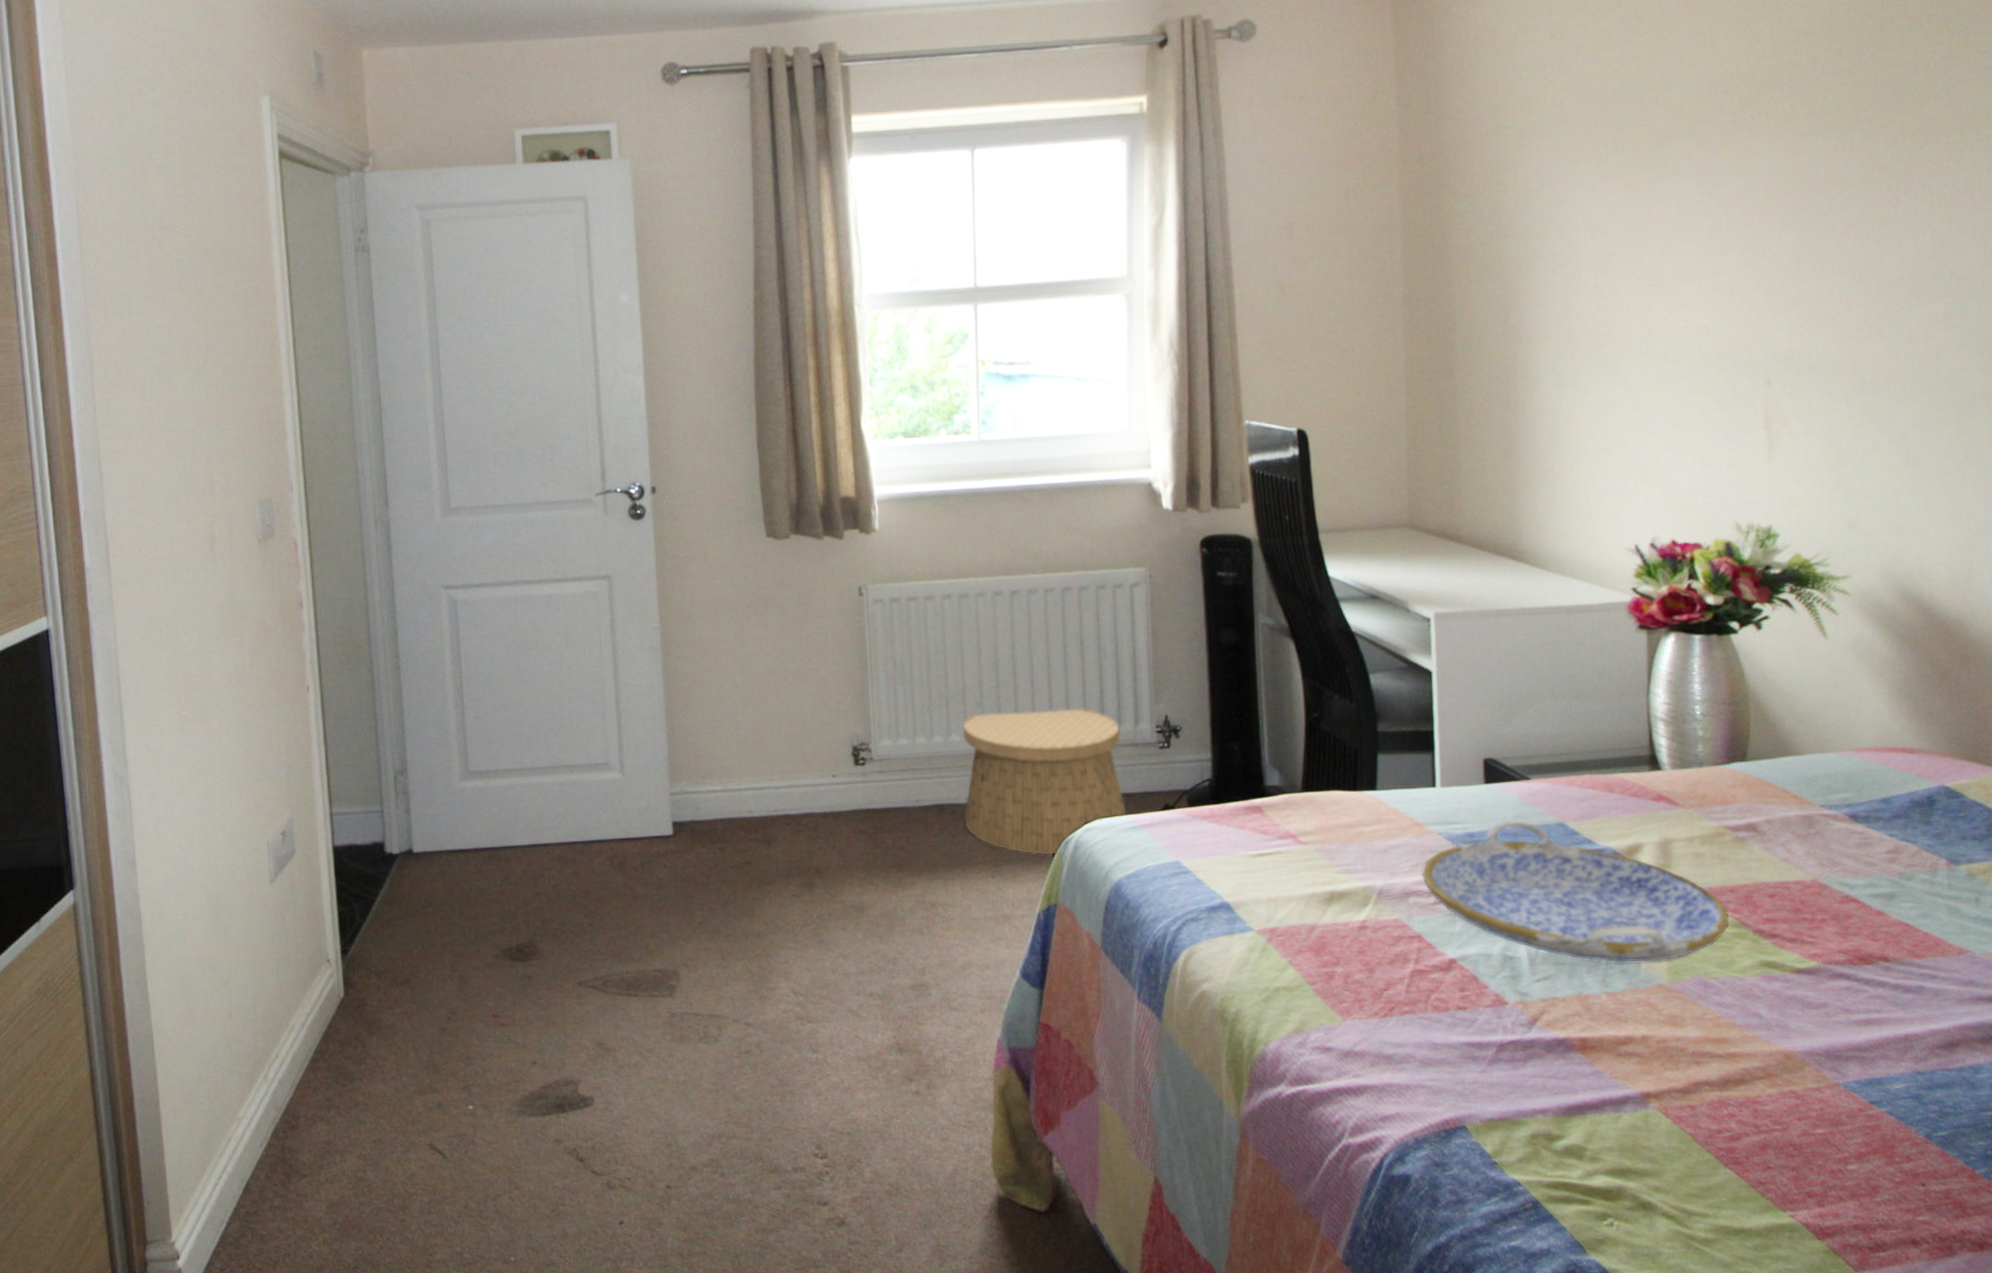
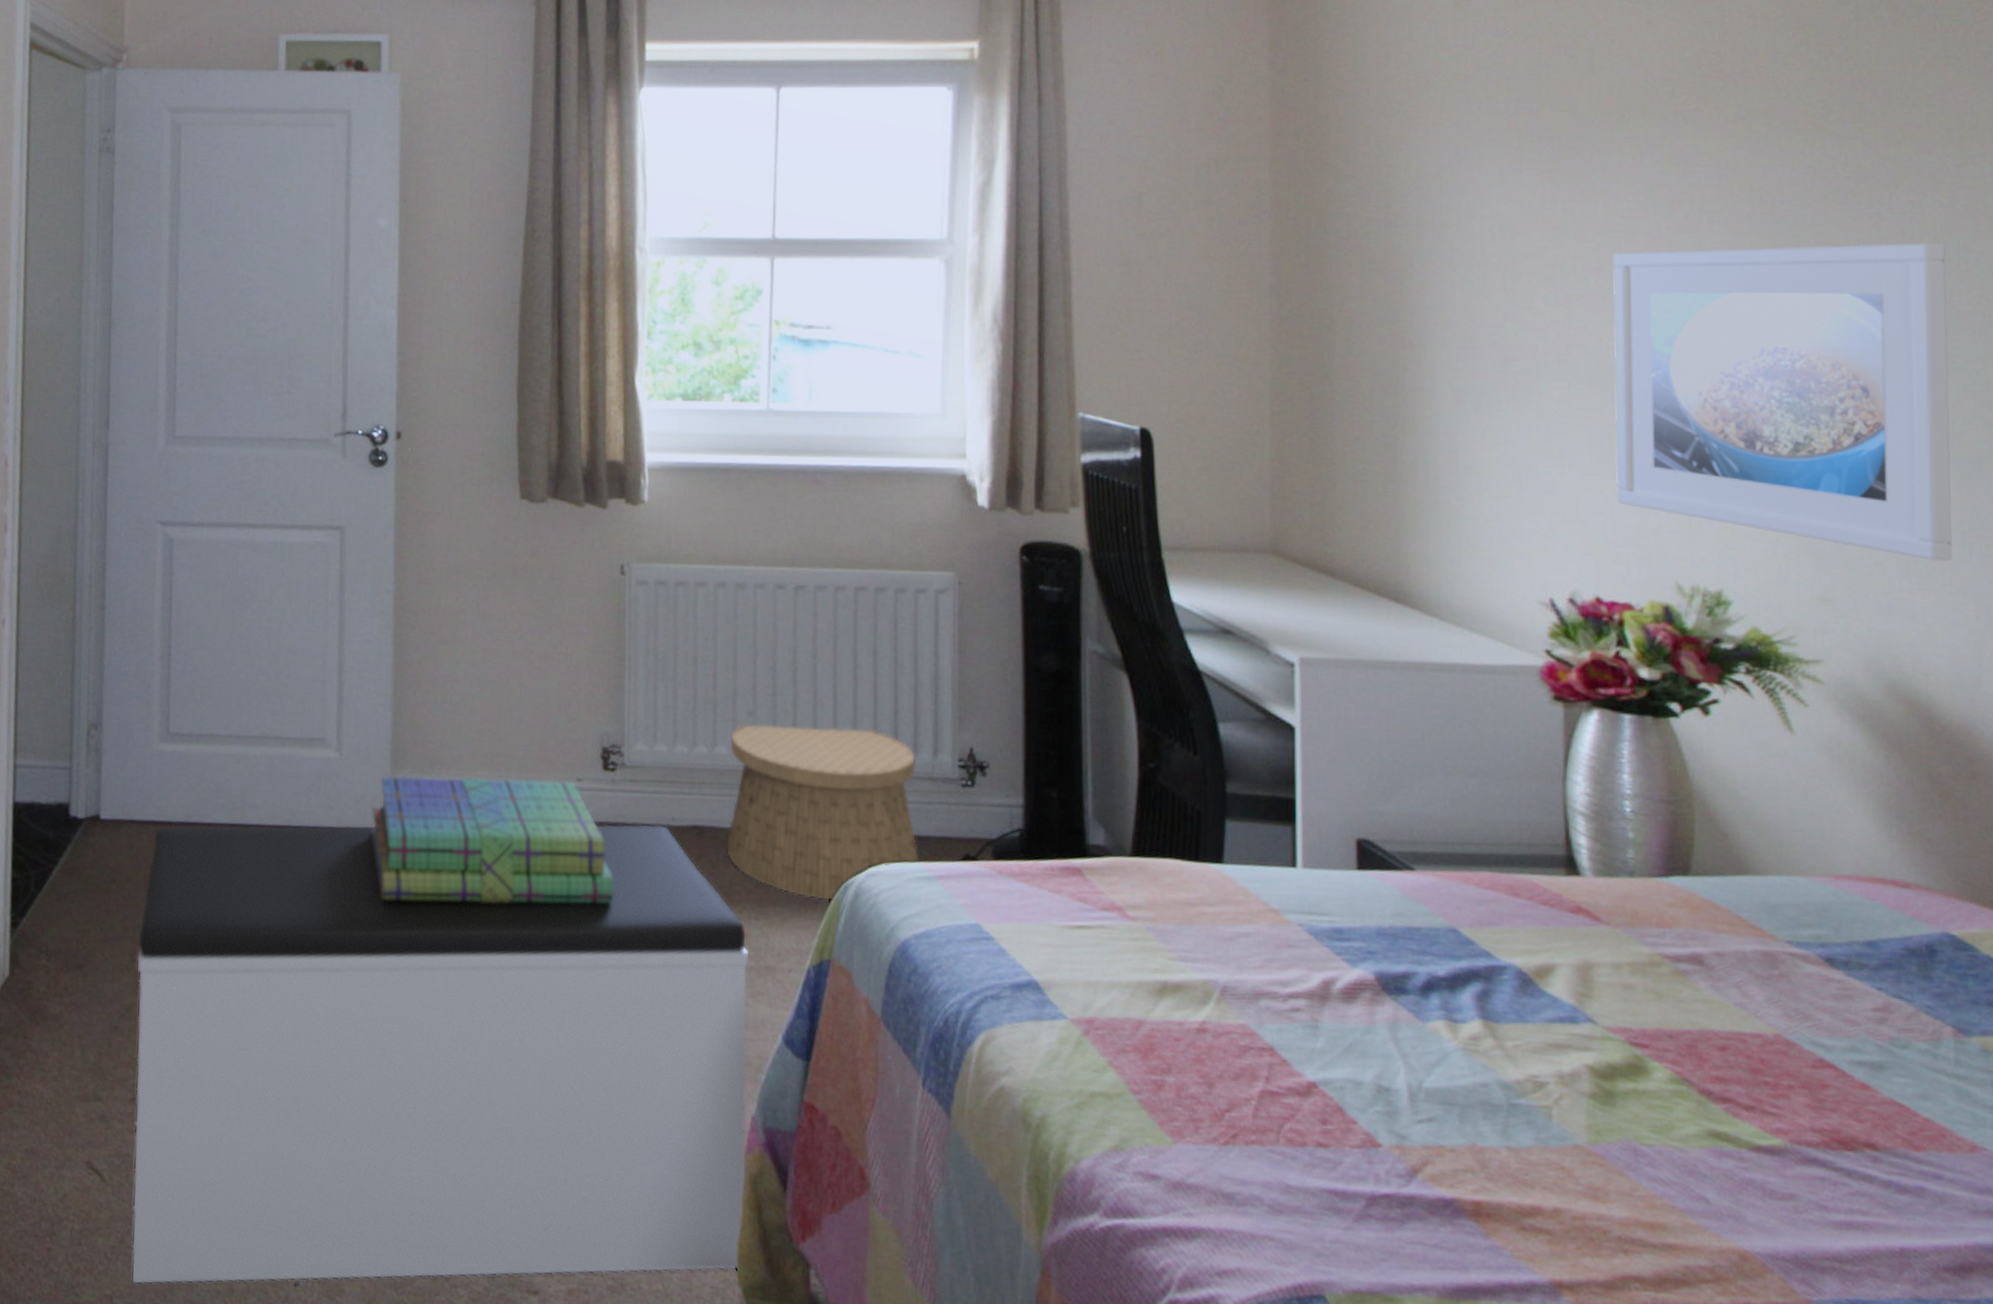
bench: none [457,807,996,1239] -> present [132,824,749,1284]
stack of books: none [654,778,871,895] -> present [371,776,614,904]
serving tray: present [1421,820,1730,963] -> none [1276,917,1668,1115]
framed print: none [1684,218,1951,486] -> present [1613,242,1953,561]

